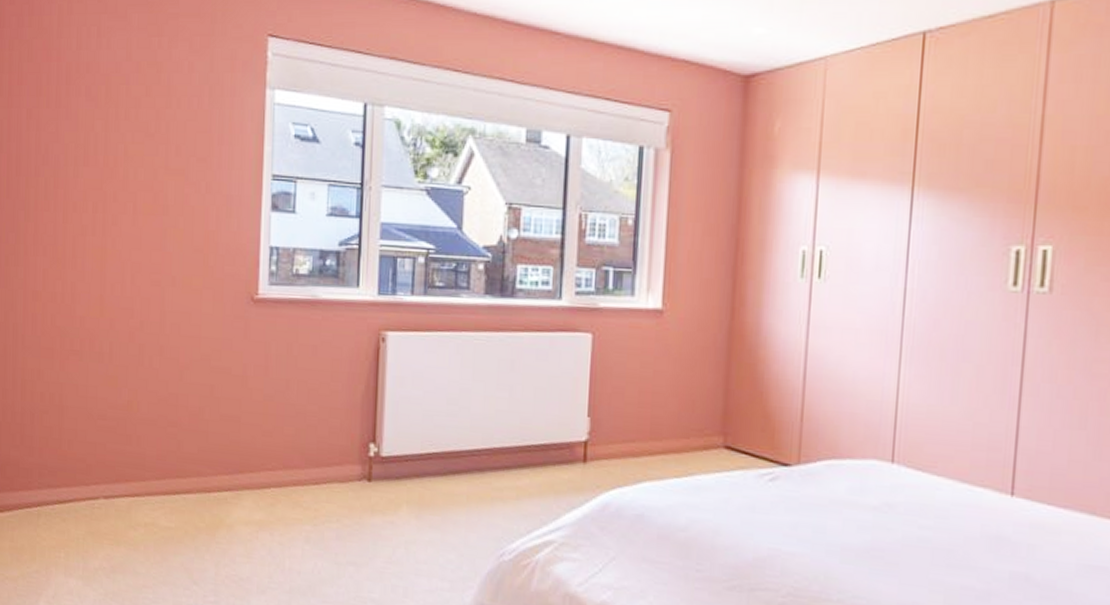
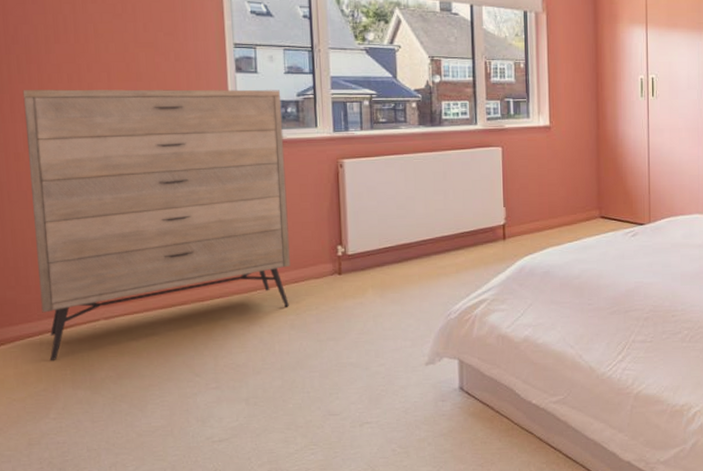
dresser: none [43,217,320,539] -> present [22,89,290,361]

